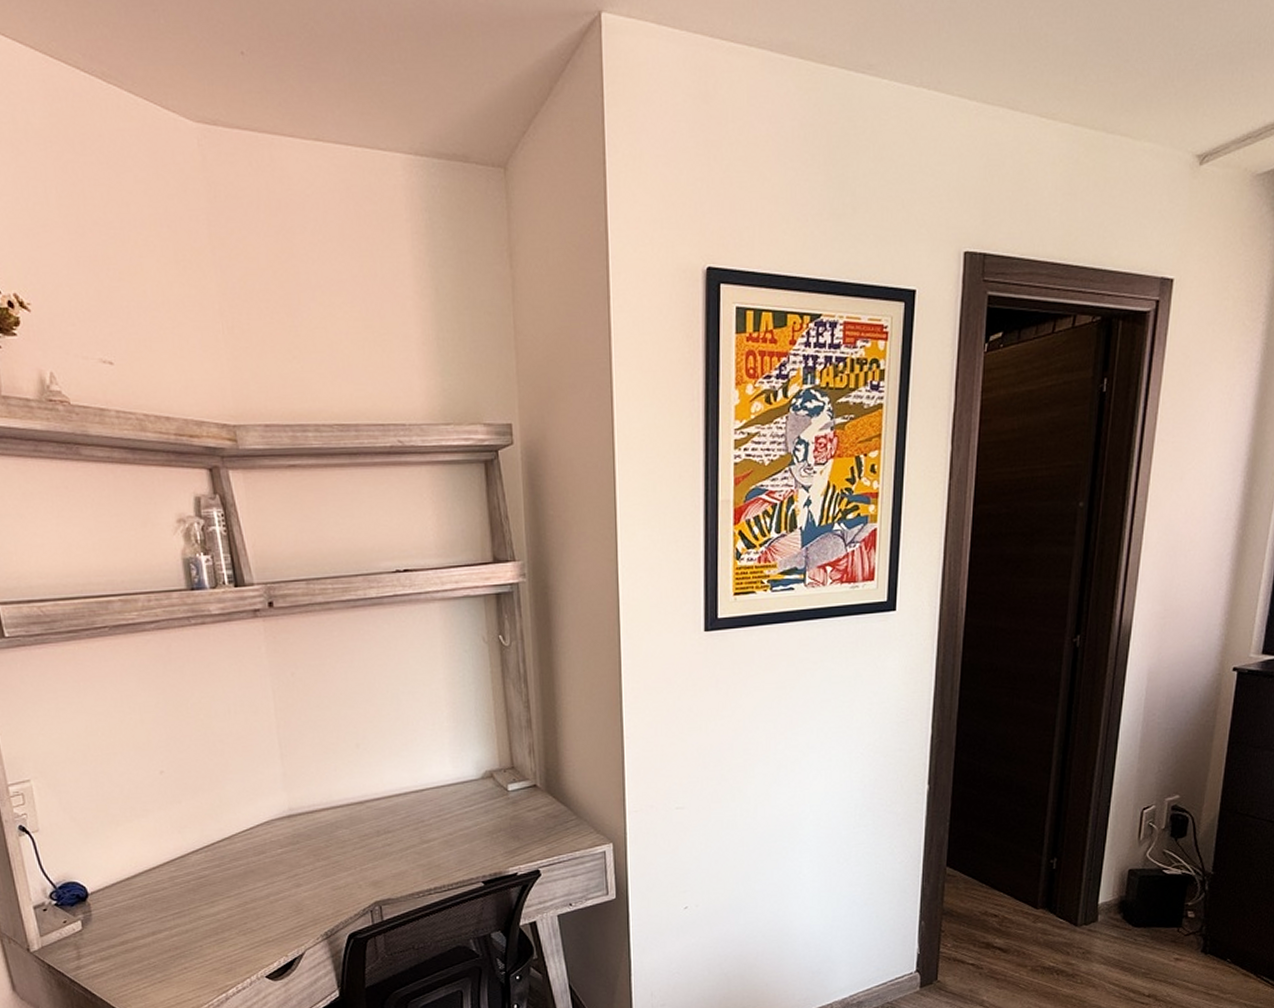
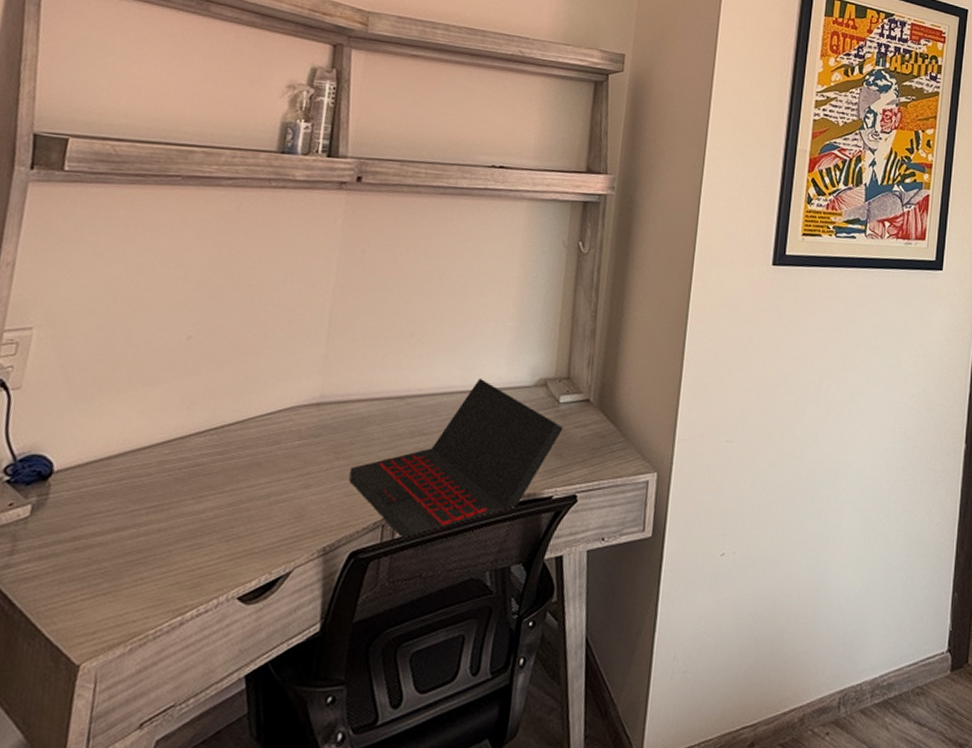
laptop: none [332,777,516,931] -> present [349,377,563,554]

